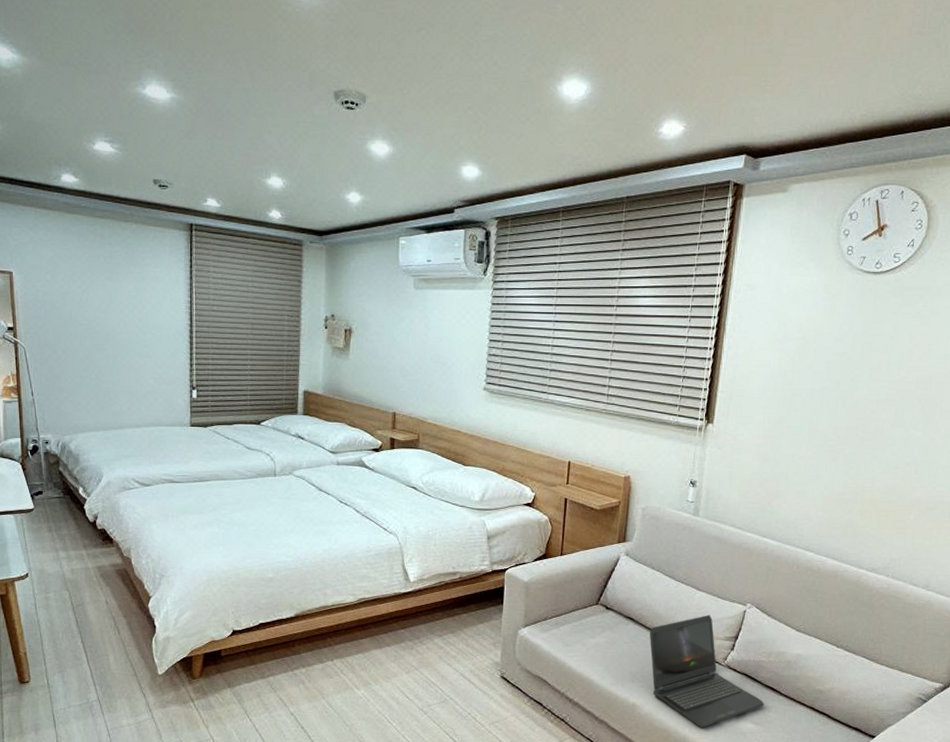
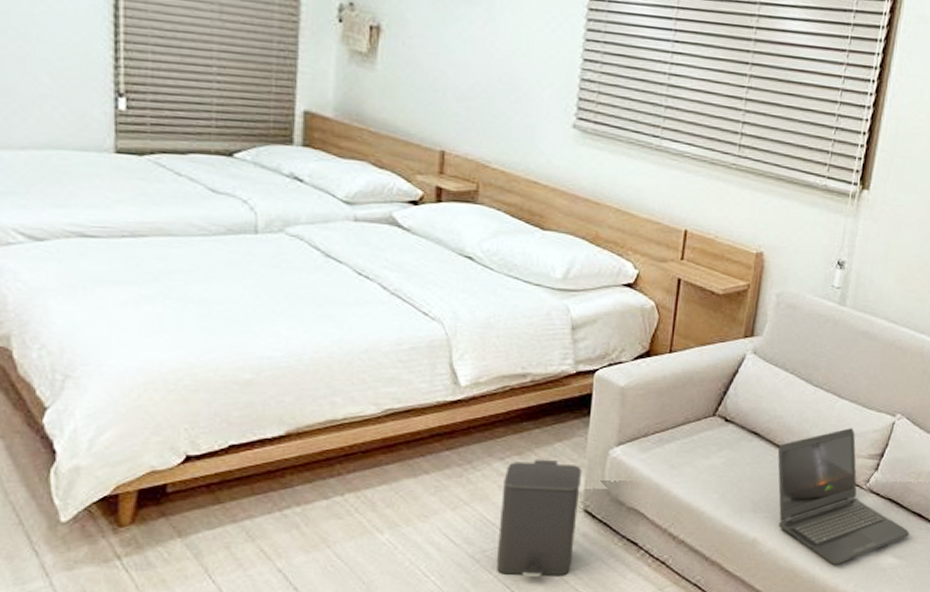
pedal bin: none [438,636,498,727] -> present [496,459,581,577]

